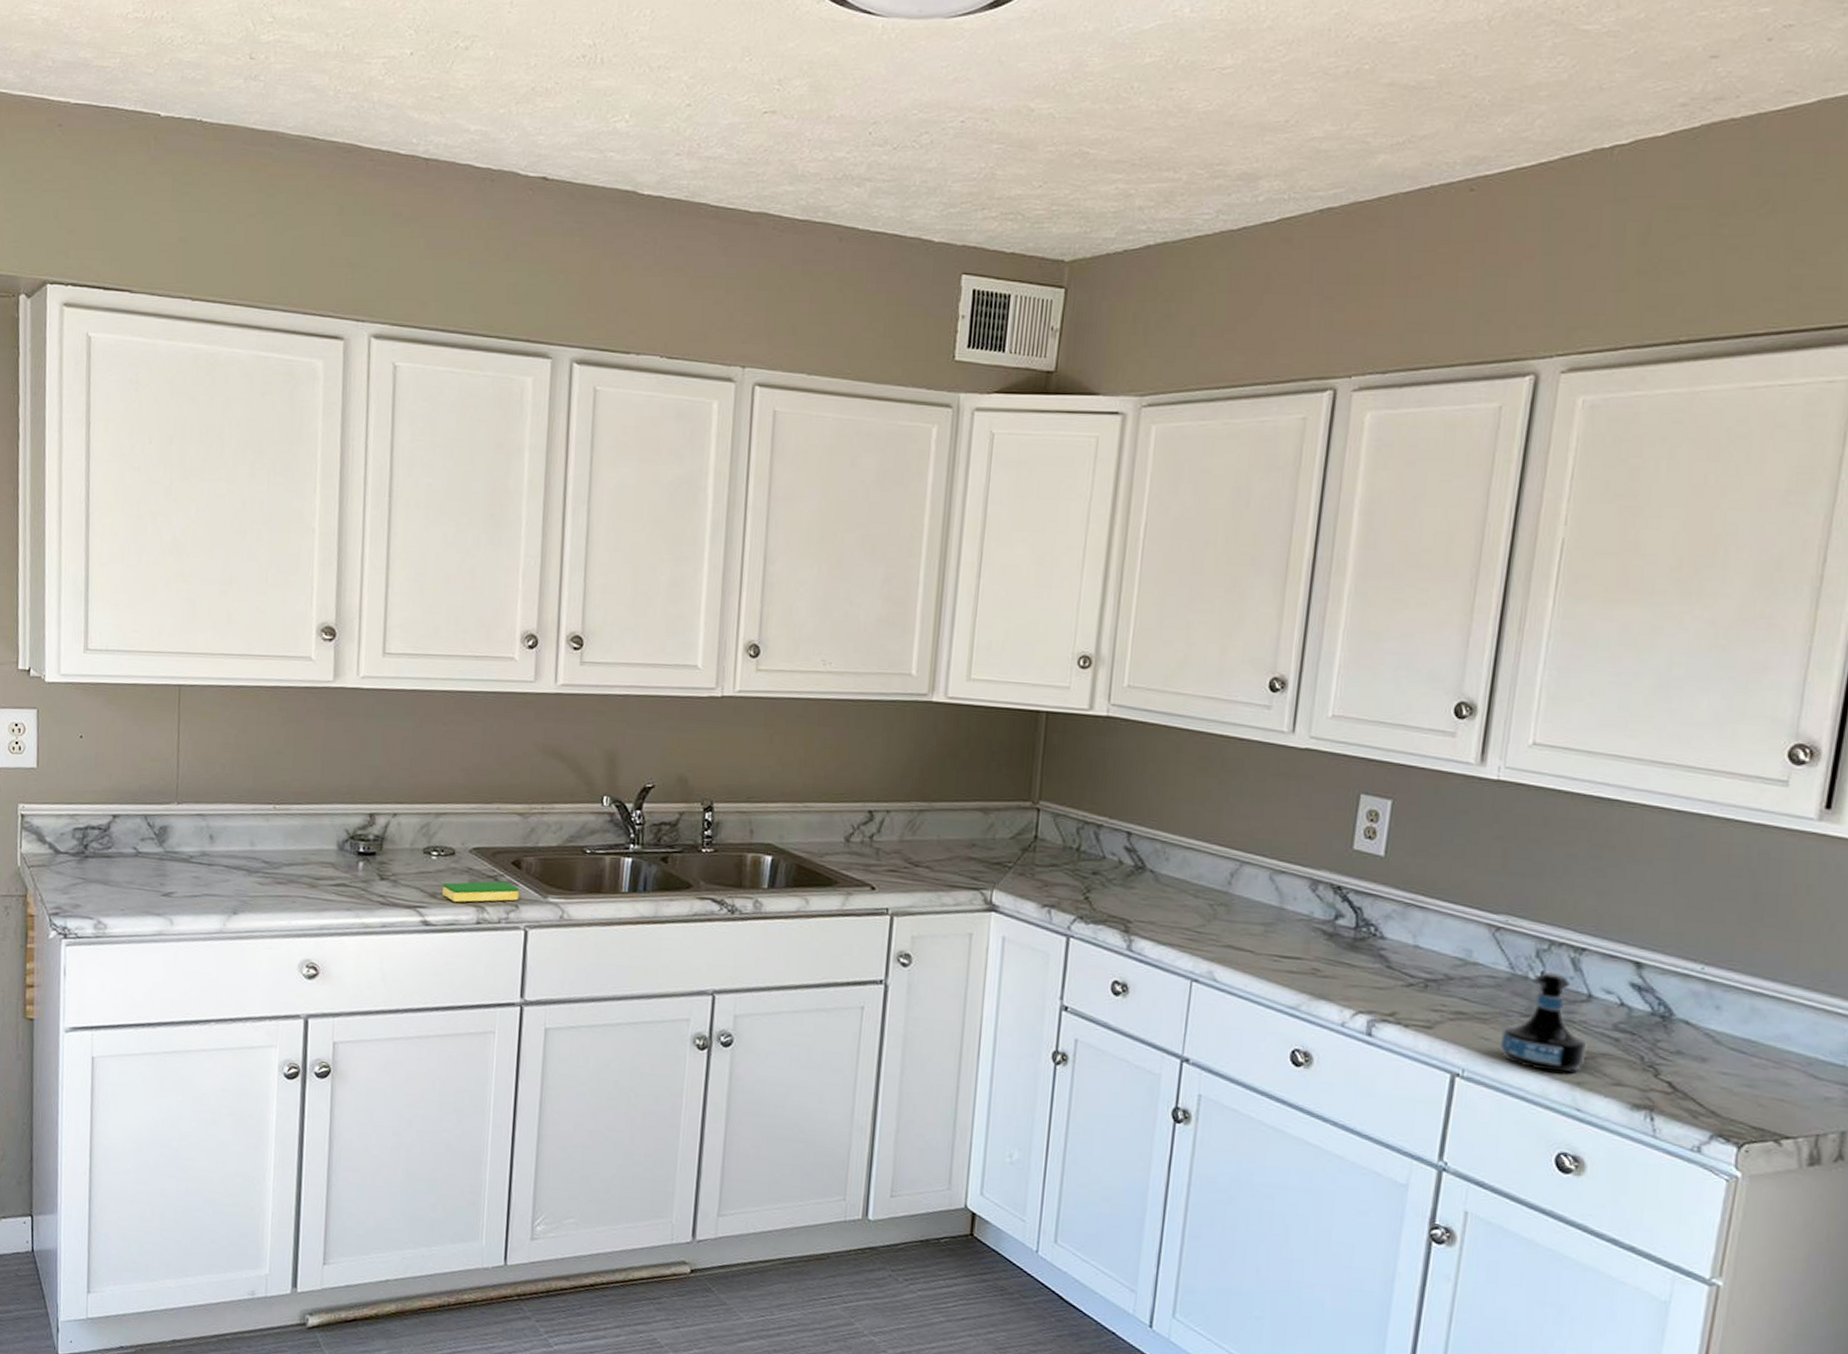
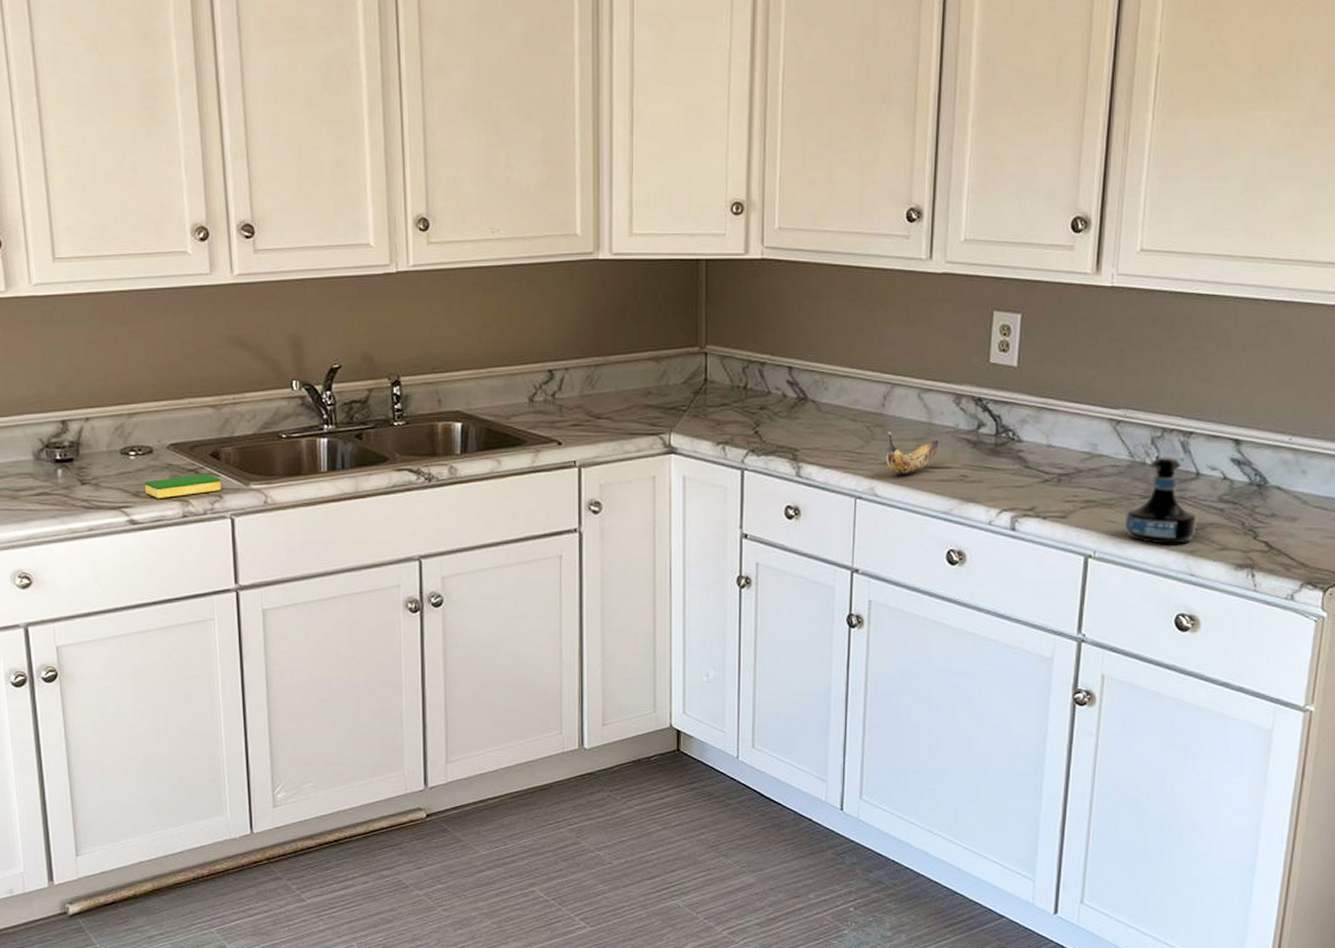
banana: none [1227,912,1290,962] -> present [885,432,939,475]

